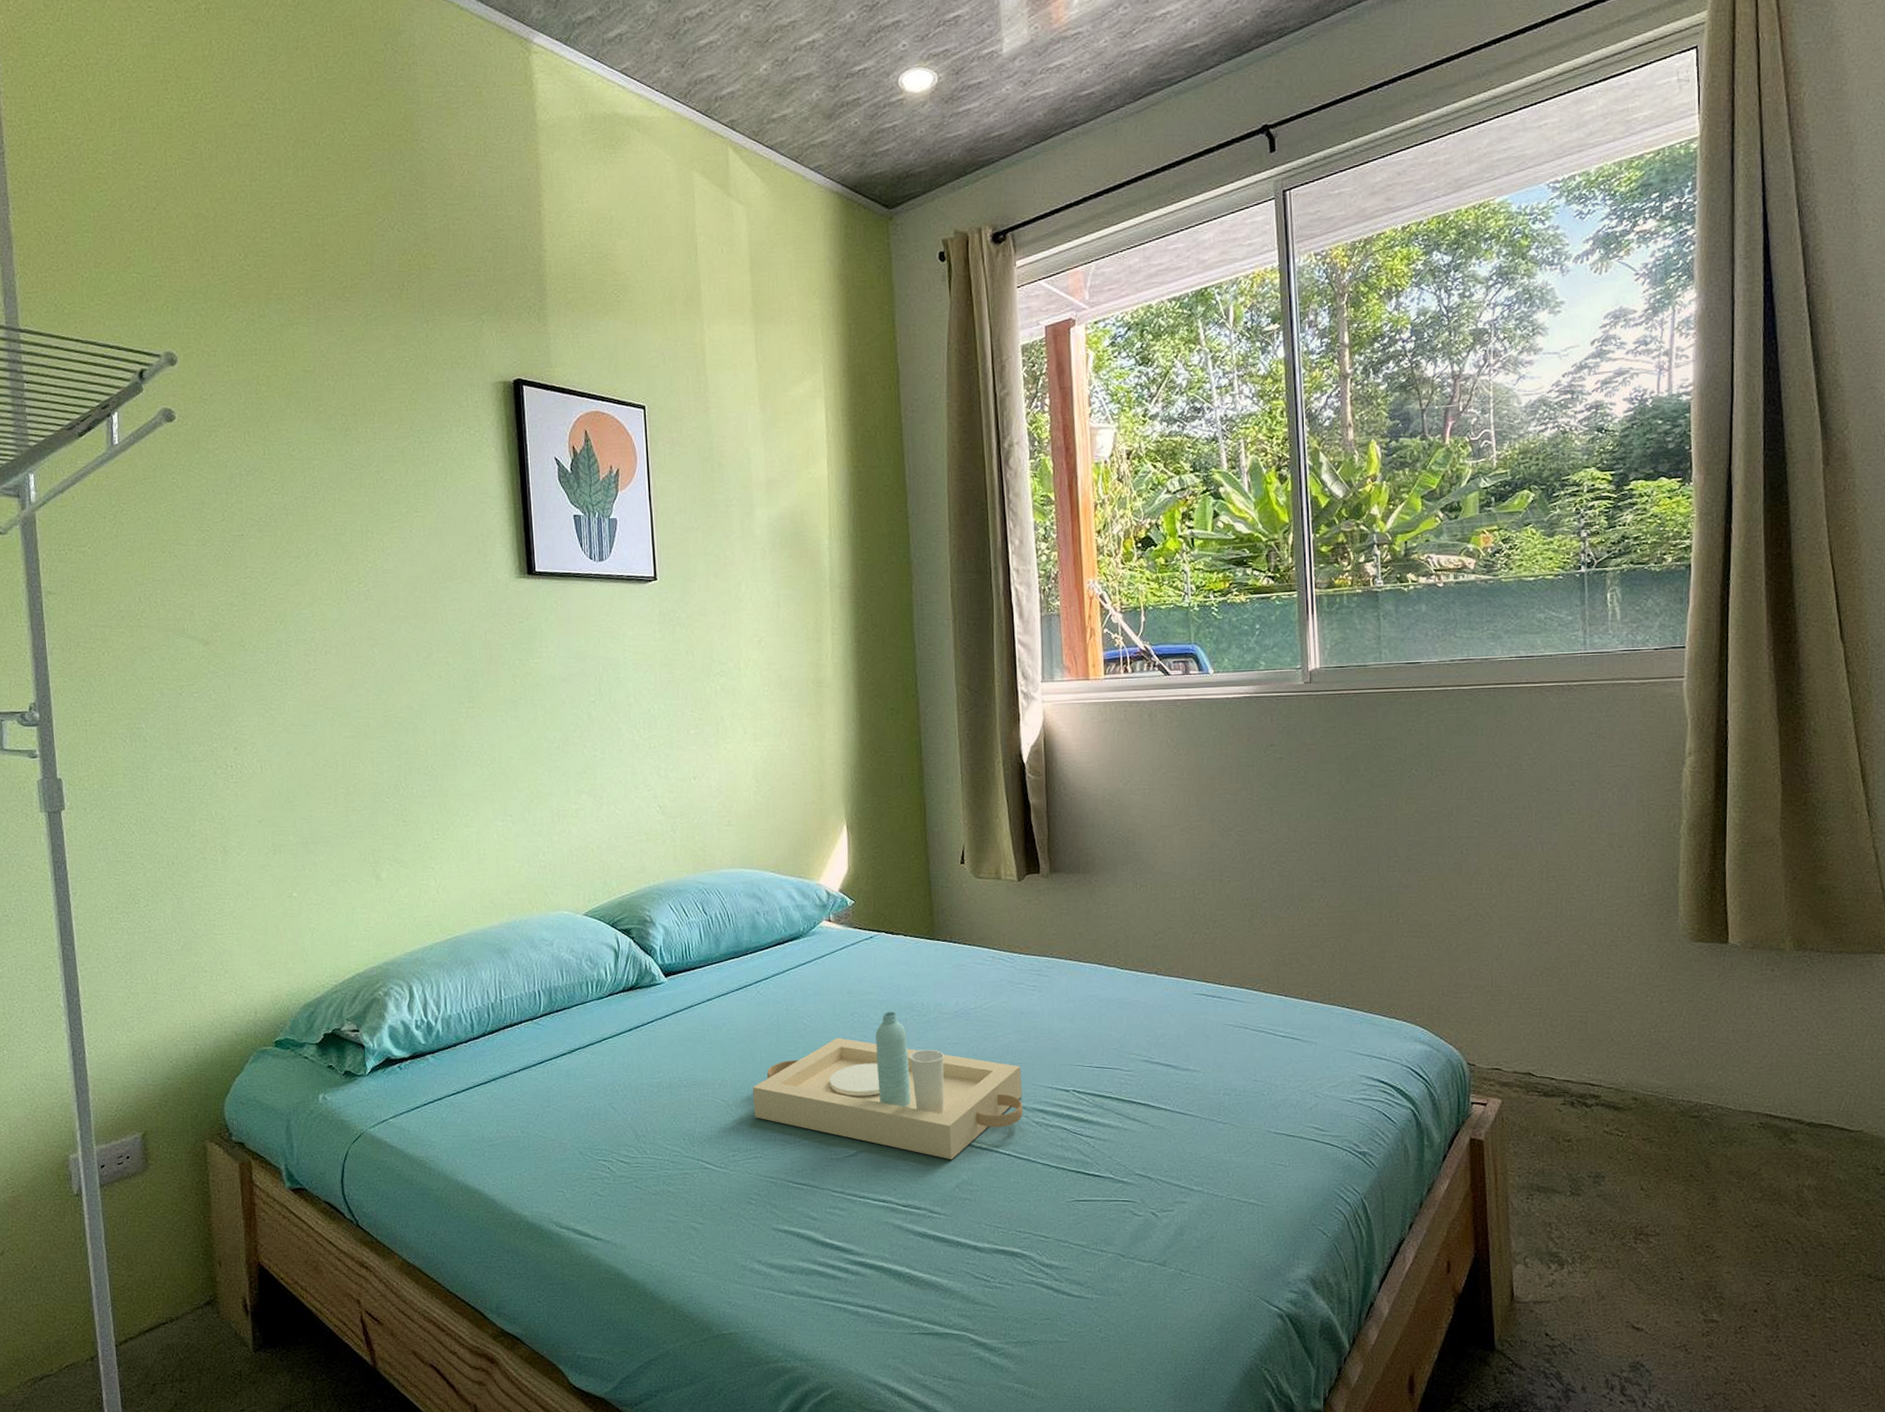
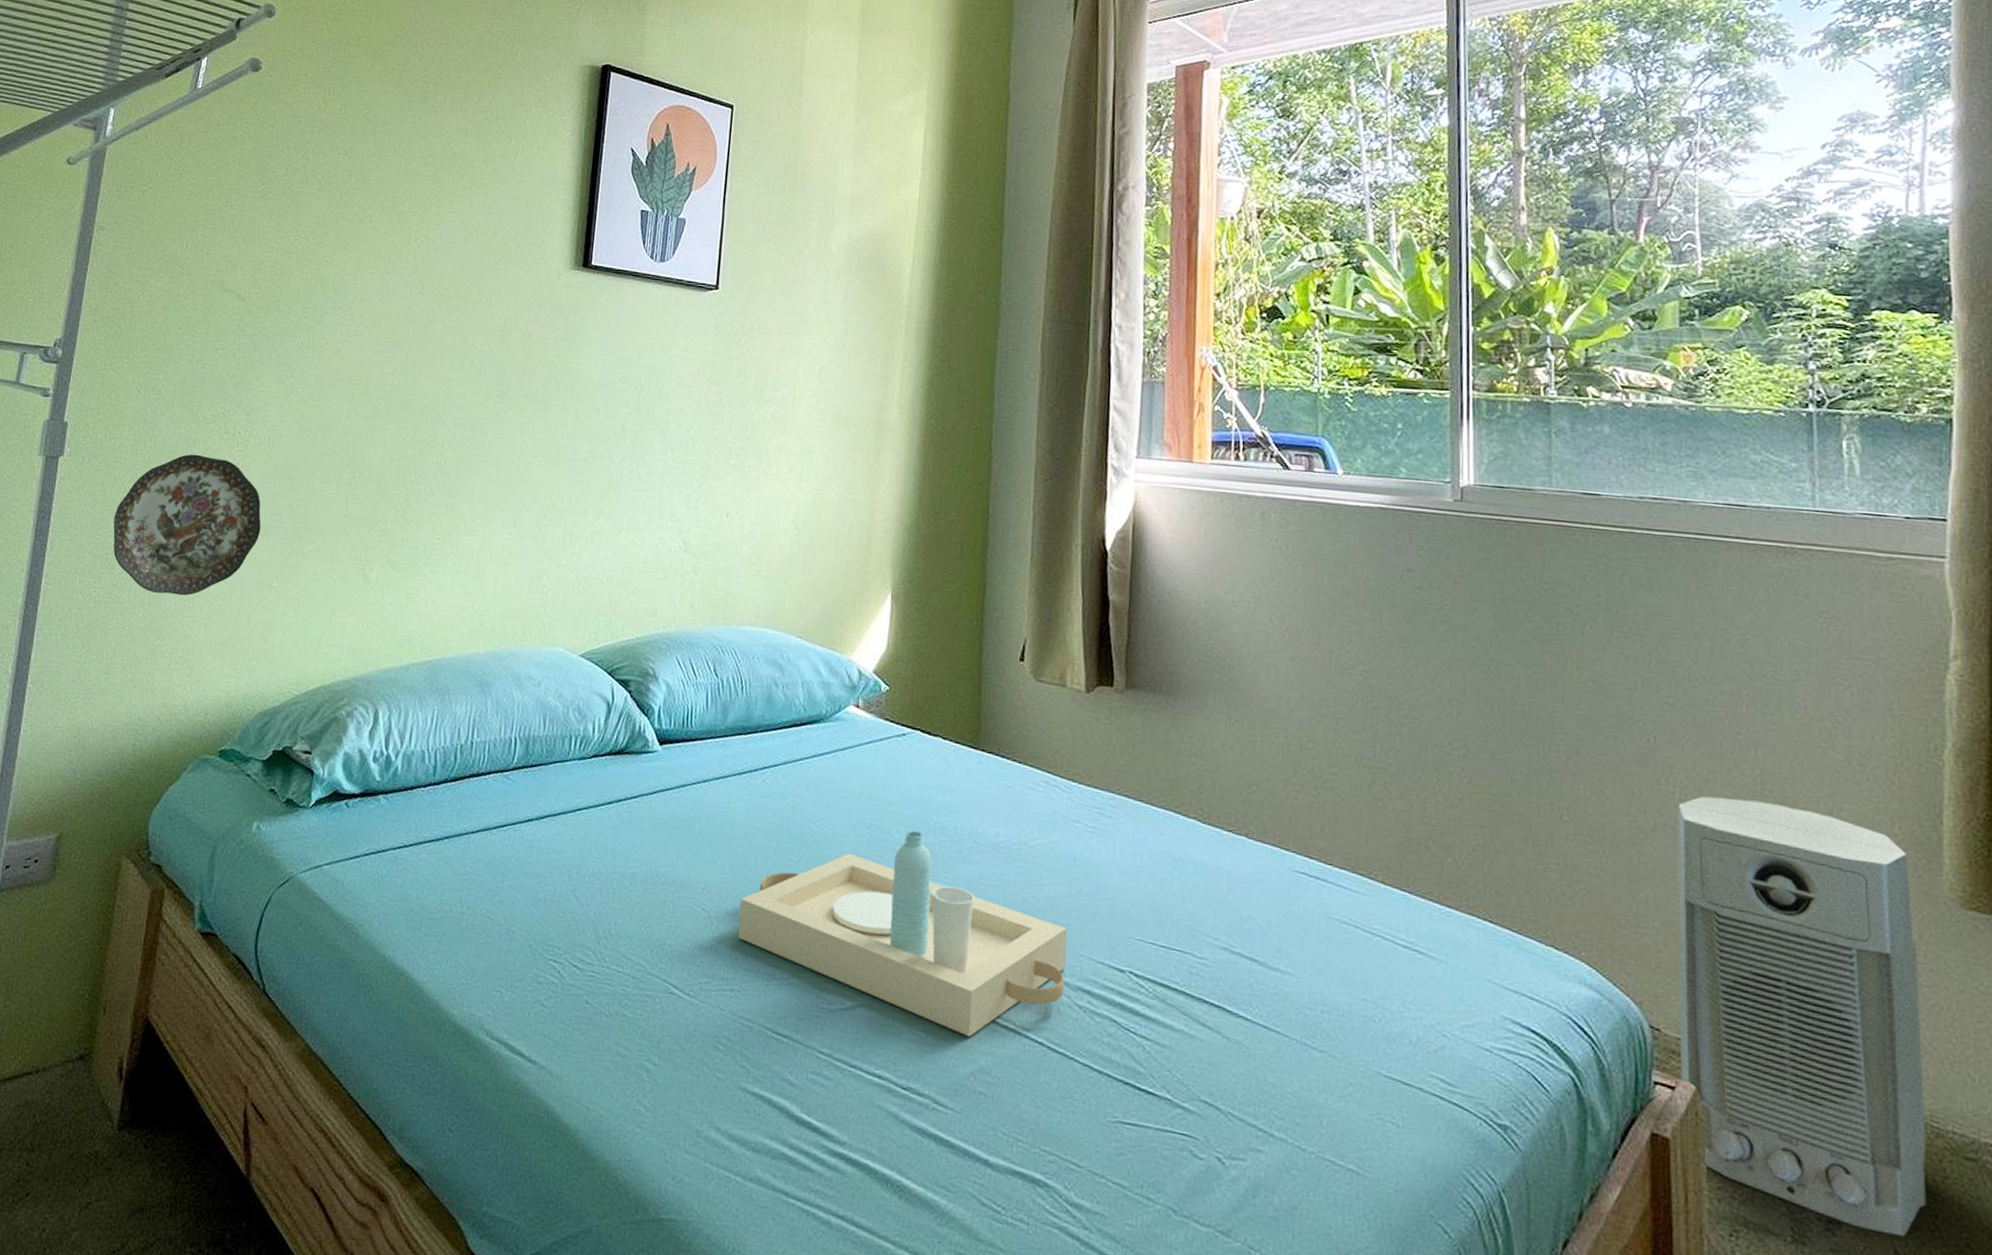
decorative plate: none [128,791,271,918] -> present [113,454,262,596]
air purifier: none [1485,885,1664,1178] -> present [1677,796,1926,1237]

